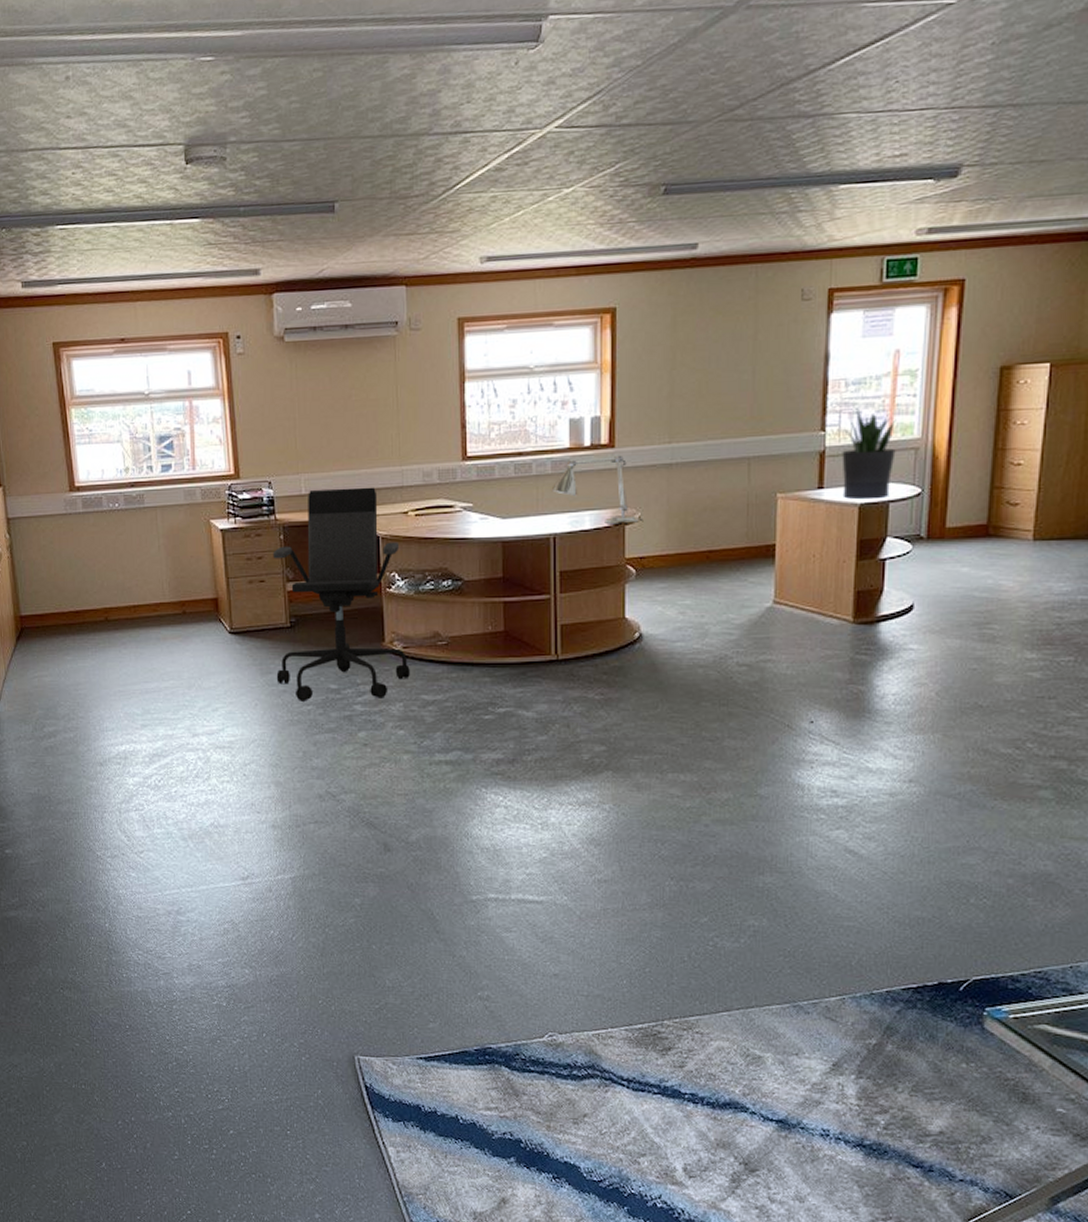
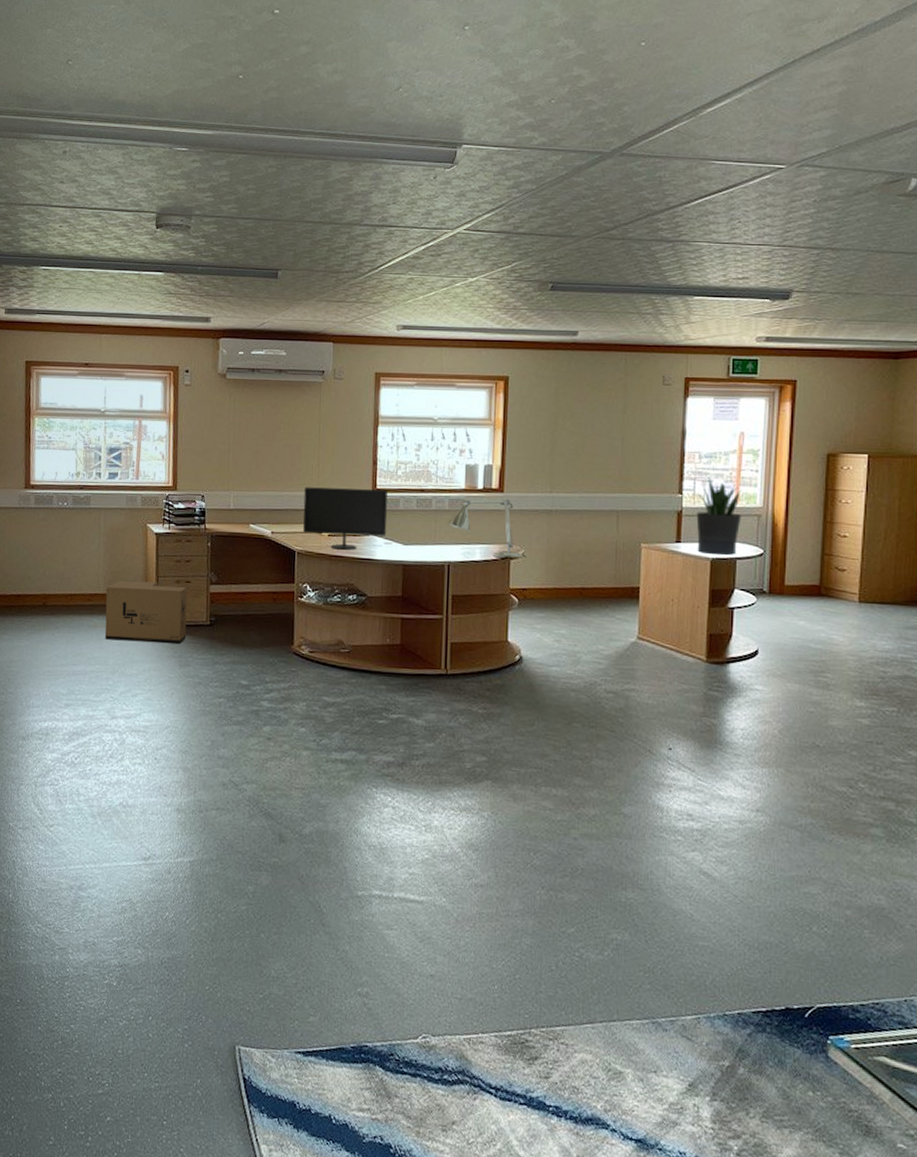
cardboard box: none [171,584,265,652] -> present [105,580,188,644]
office chair: present [272,487,410,701] -> none [193,506,314,697]
computer monitor: none [384,456,482,531] -> present [303,487,388,550]

